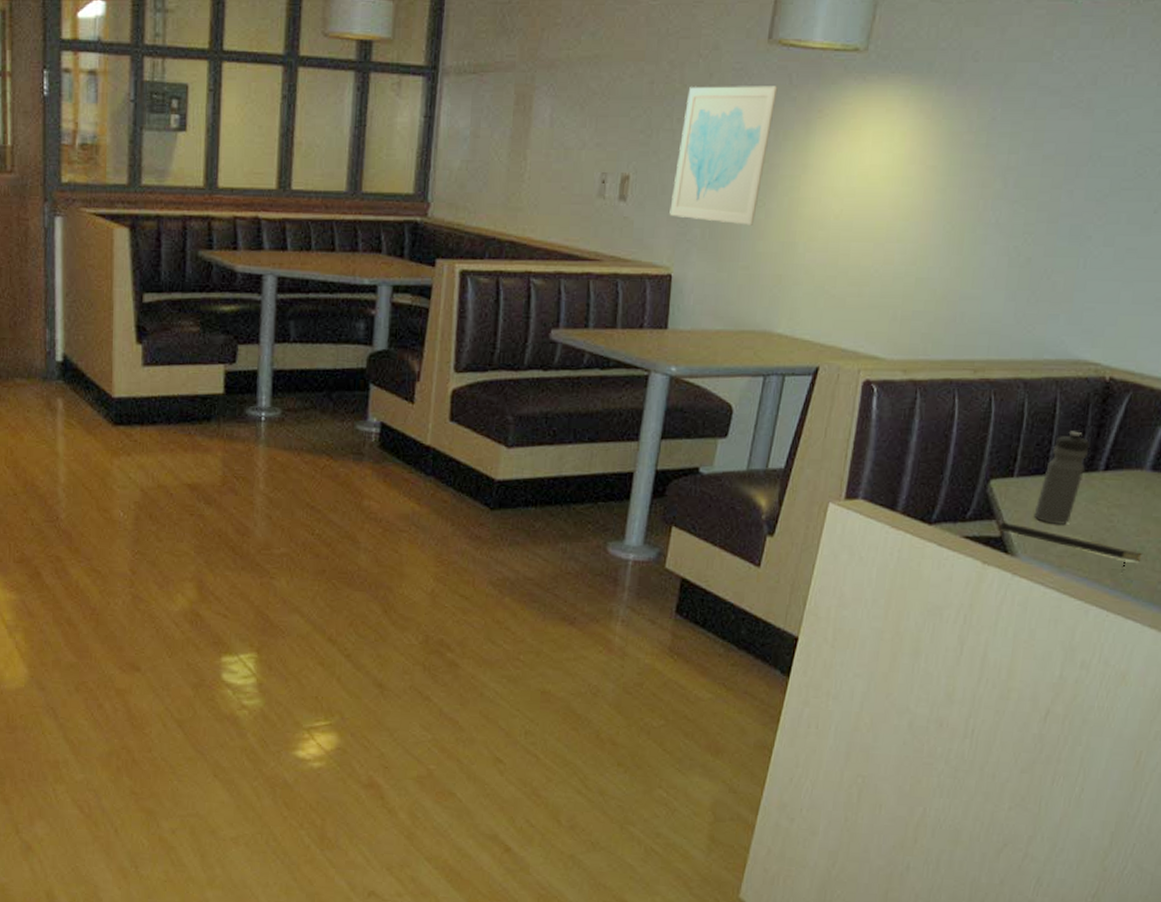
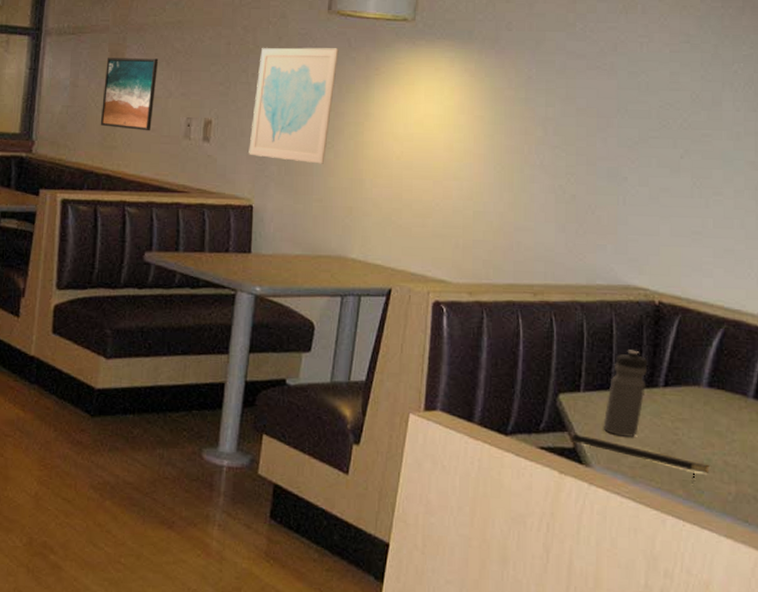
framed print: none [504,101,571,190] -> present [100,58,158,131]

